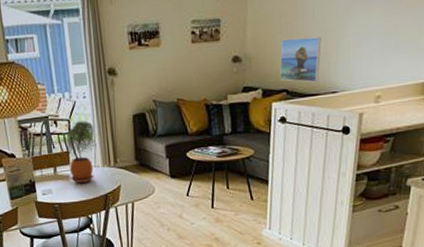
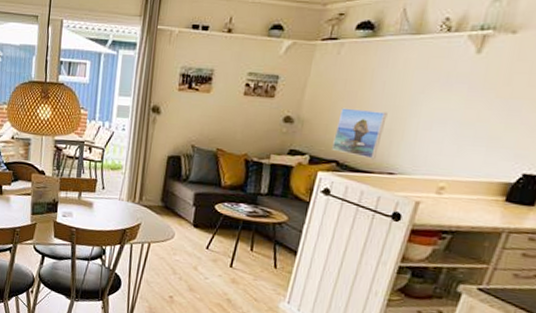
potted plant: present [66,120,96,183] -> none [92,152,126,213]

